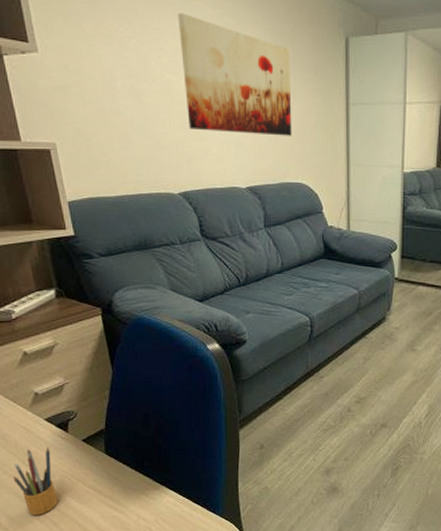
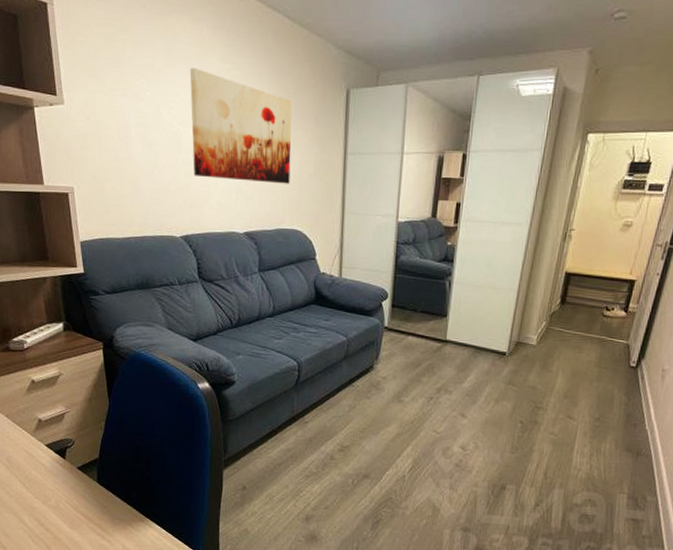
pencil box: present [13,447,58,515] -> none [14,471,52,537]

